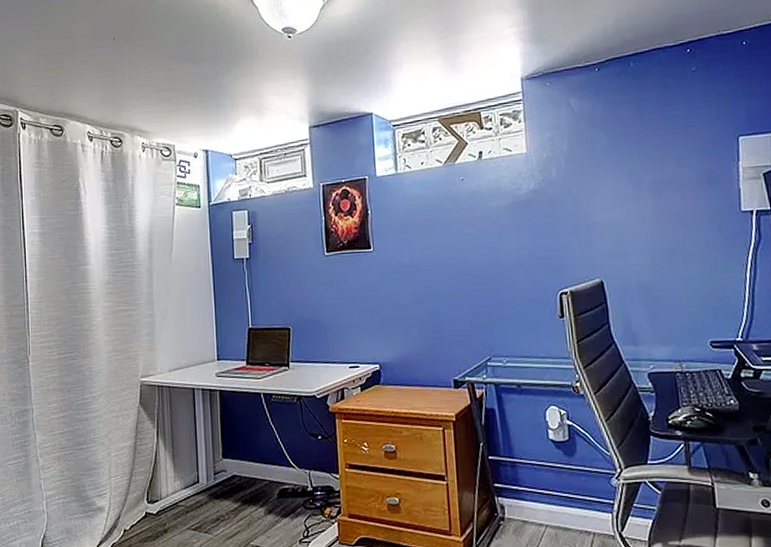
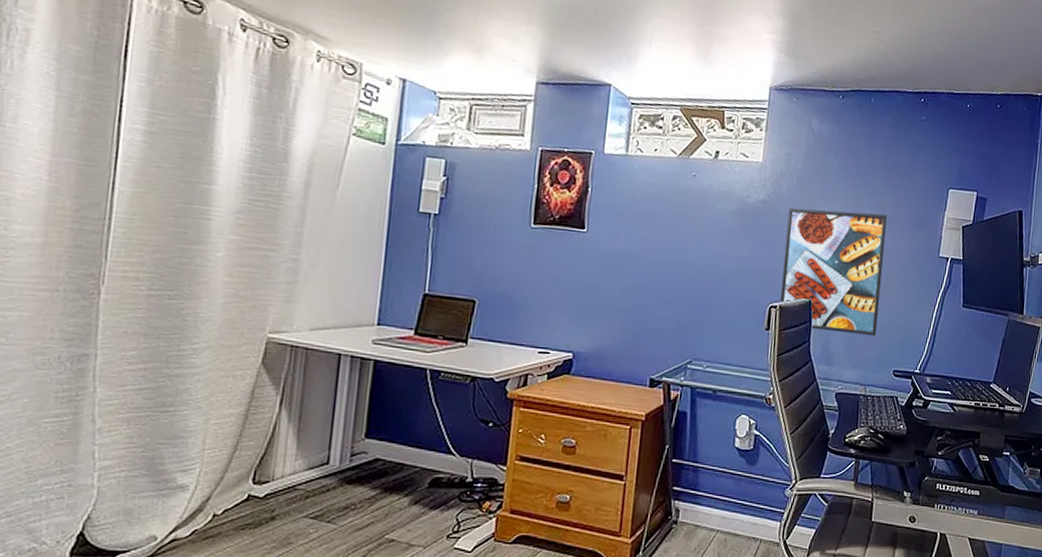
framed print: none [562,178,683,310] -> present [779,208,887,336]

